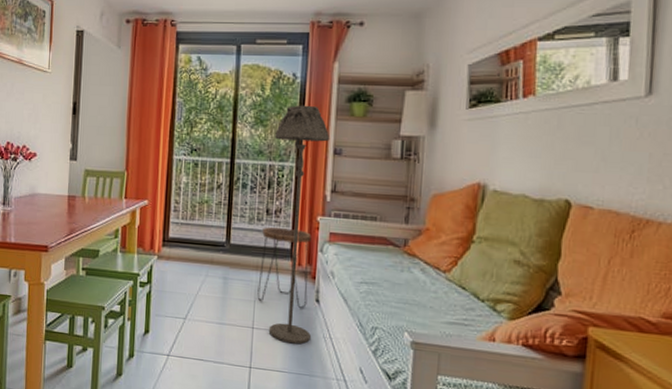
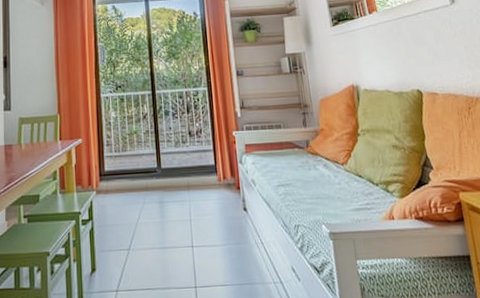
side table: present [257,227,312,309] -> none [188,146,237,220]
floor lamp: present [268,105,330,344] -> none [186,37,245,256]

